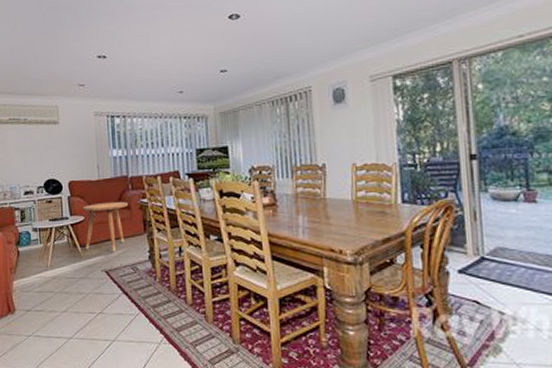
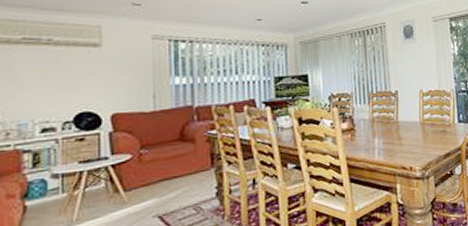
side table: present [82,201,129,252] -> none [130,134,193,194]

